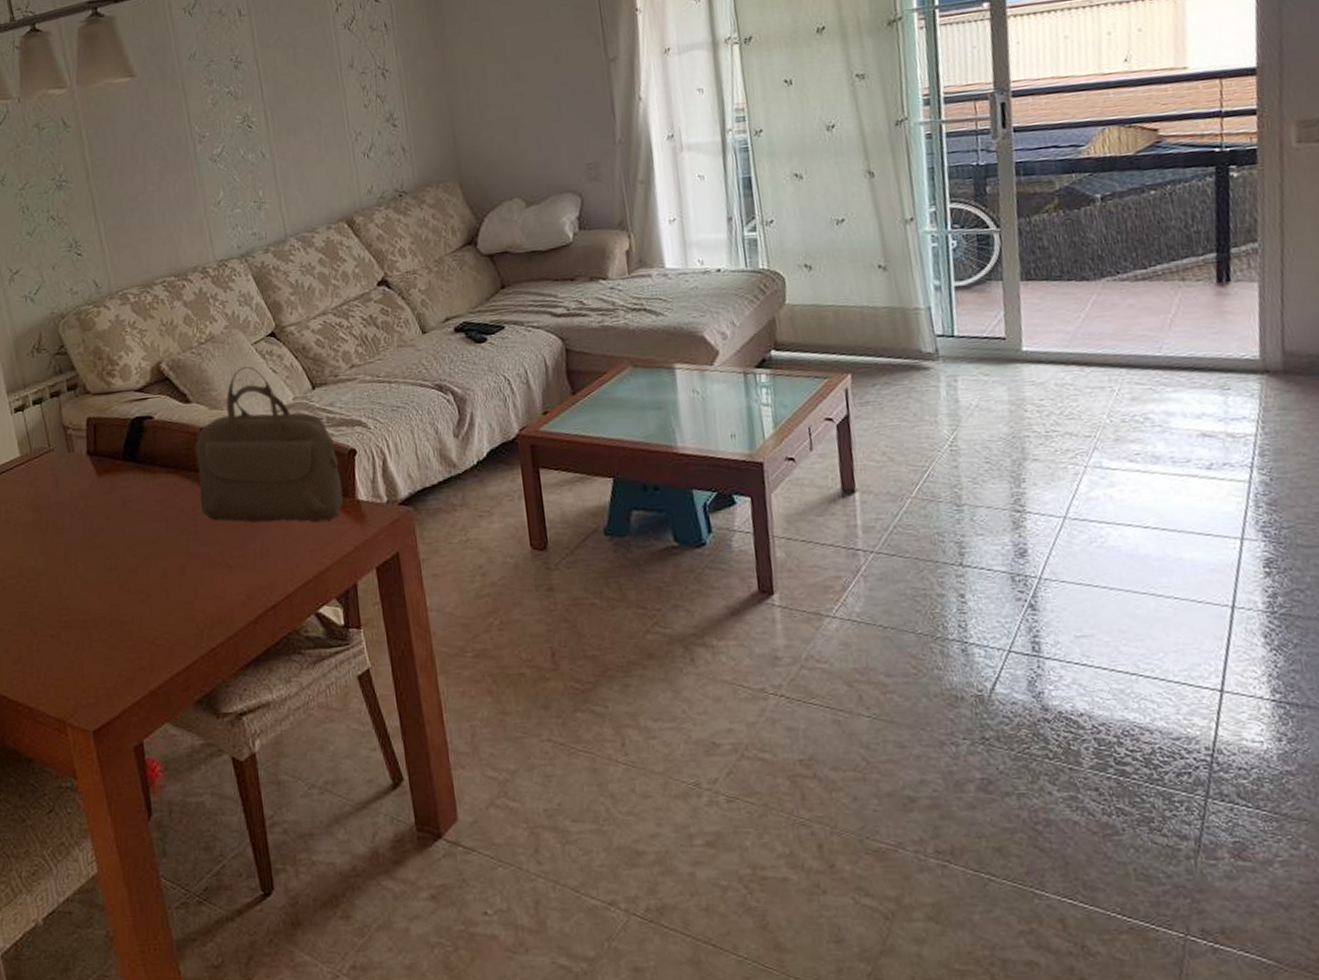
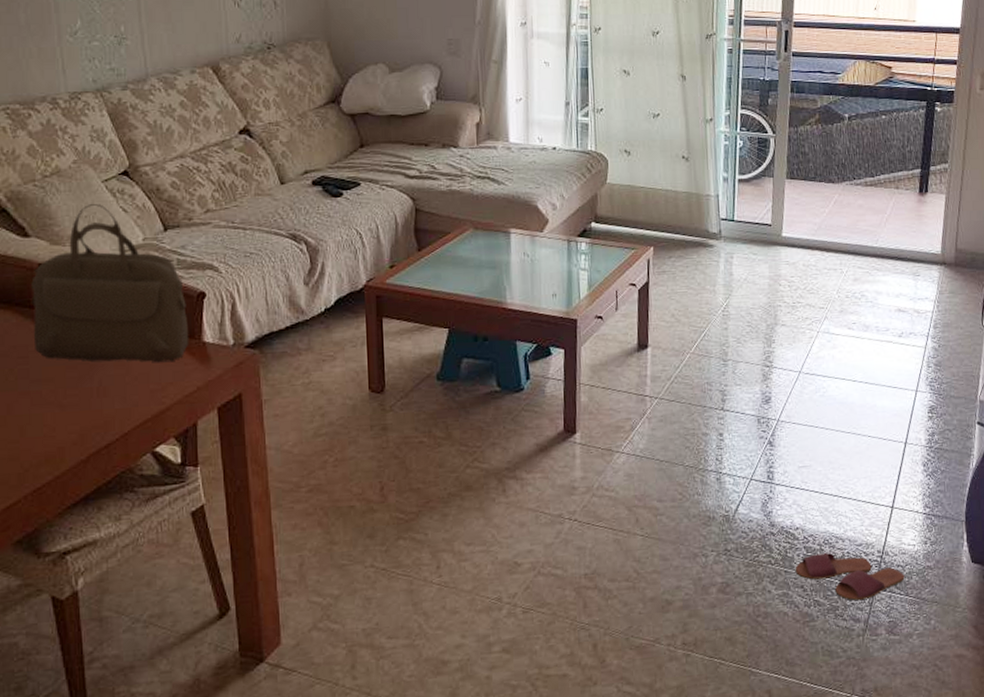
slippers: none [1083,747,1252,811] -> present [795,553,905,600]

